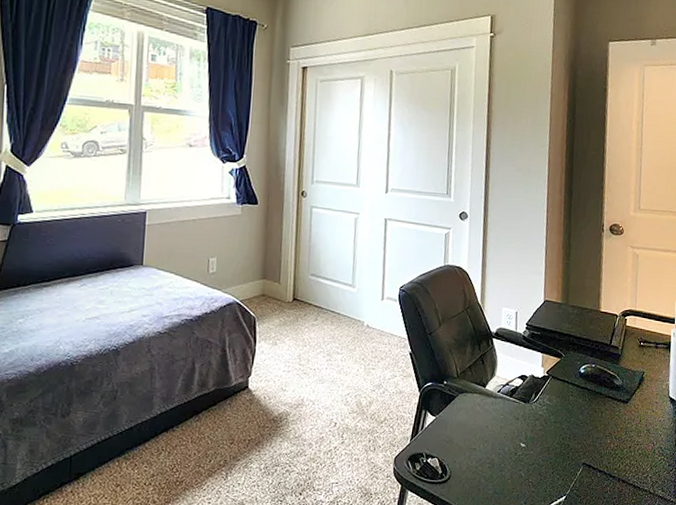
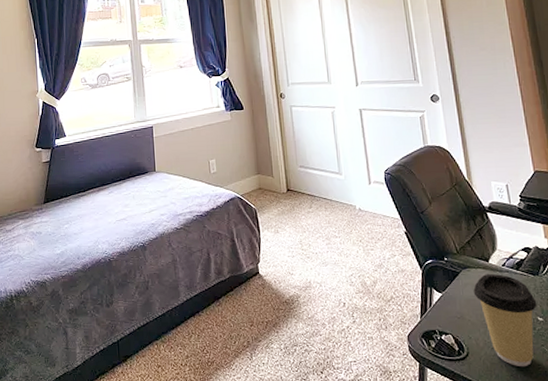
coffee cup: none [466,400,523,490] -> present [473,274,537,366]

